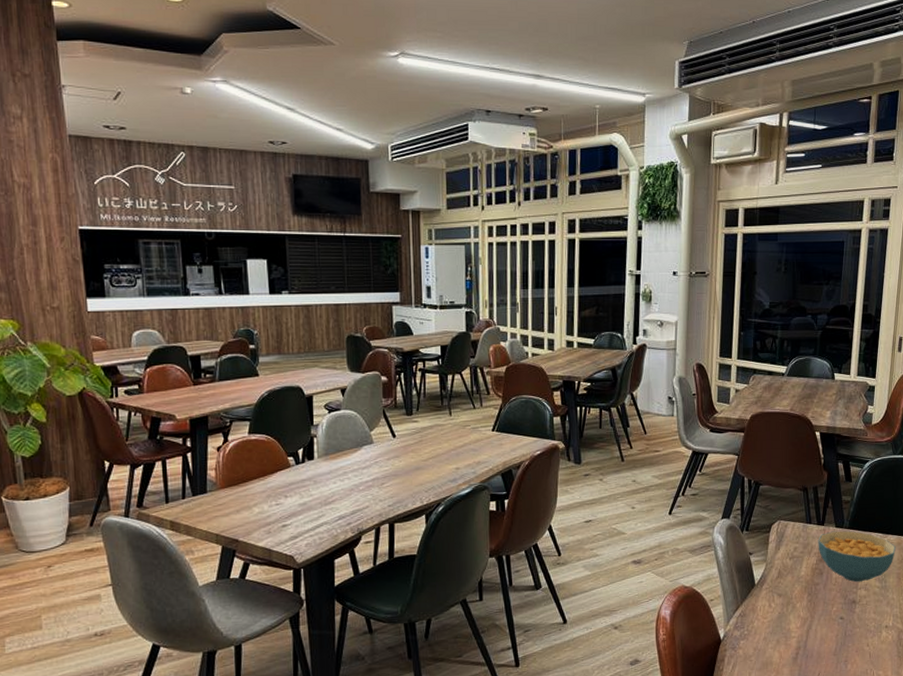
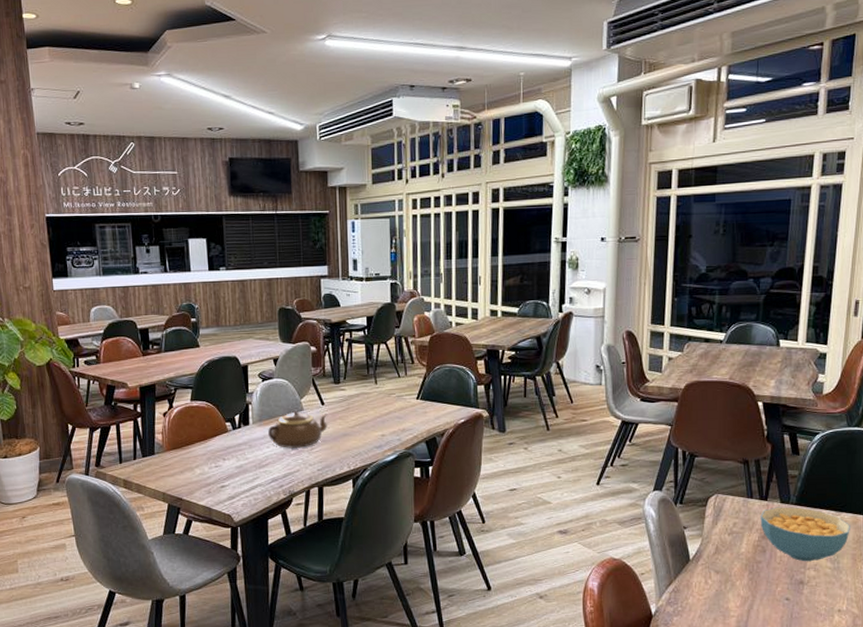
teapot: none [335,443,400,484] -> present [268,410,328,448]

